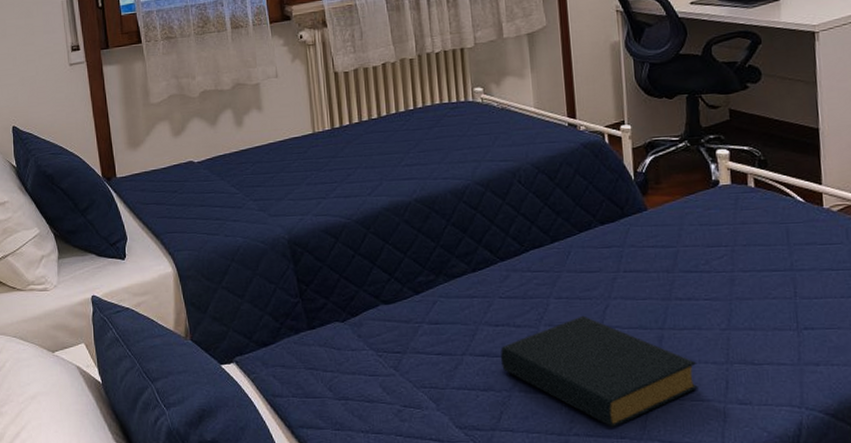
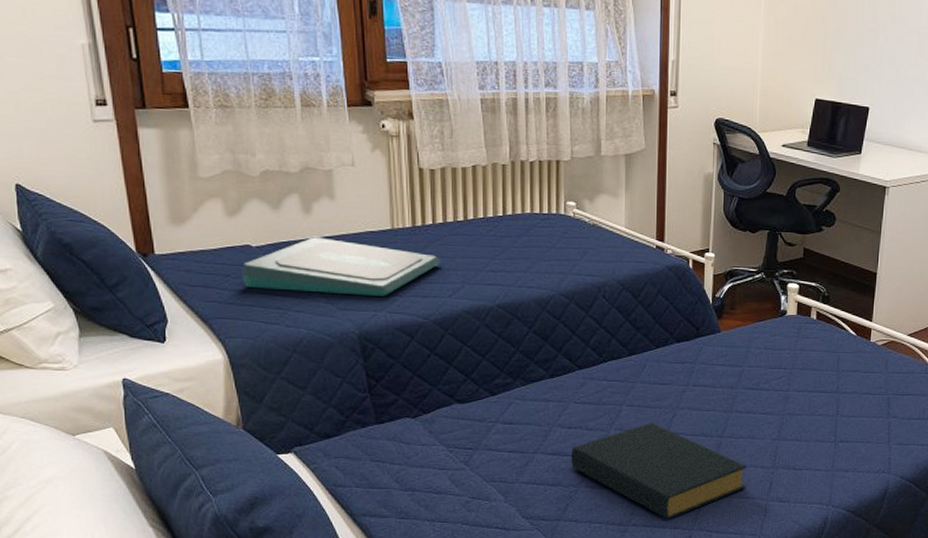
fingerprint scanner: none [186,148,359,202] -> present [241,237,441,296]

